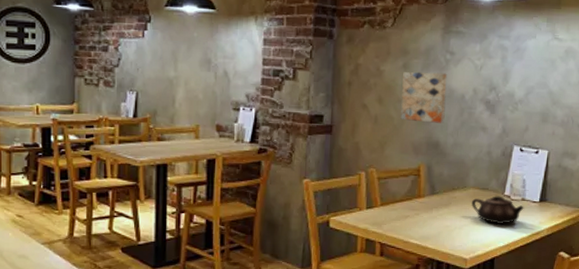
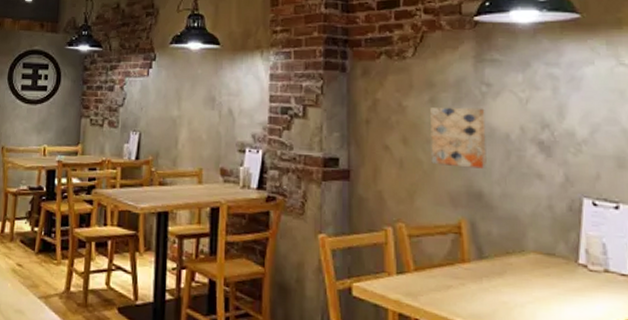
teapot: present [472,196,524,224] -> none [534,264,609,304]

